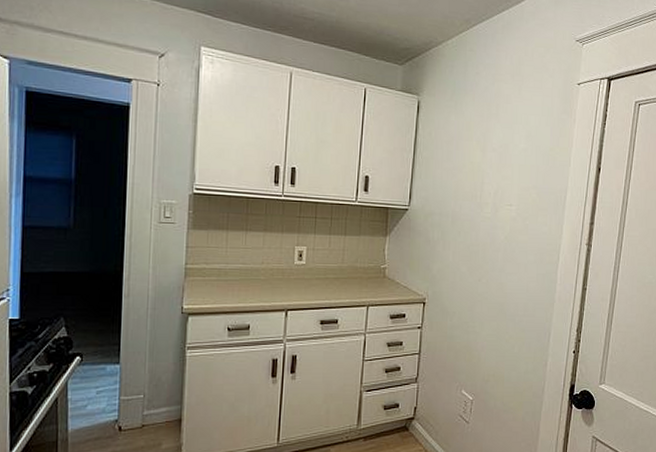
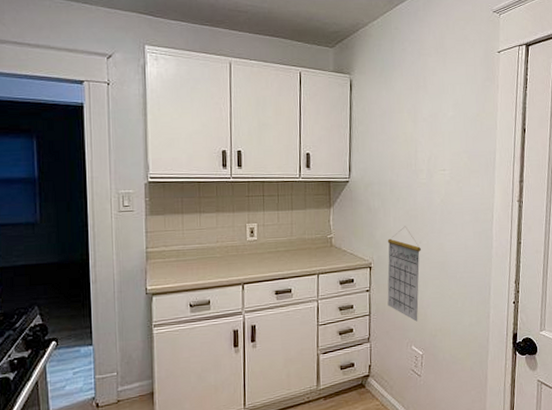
calendar: none [439,261,480,364] -> present [387,226,421,322]

